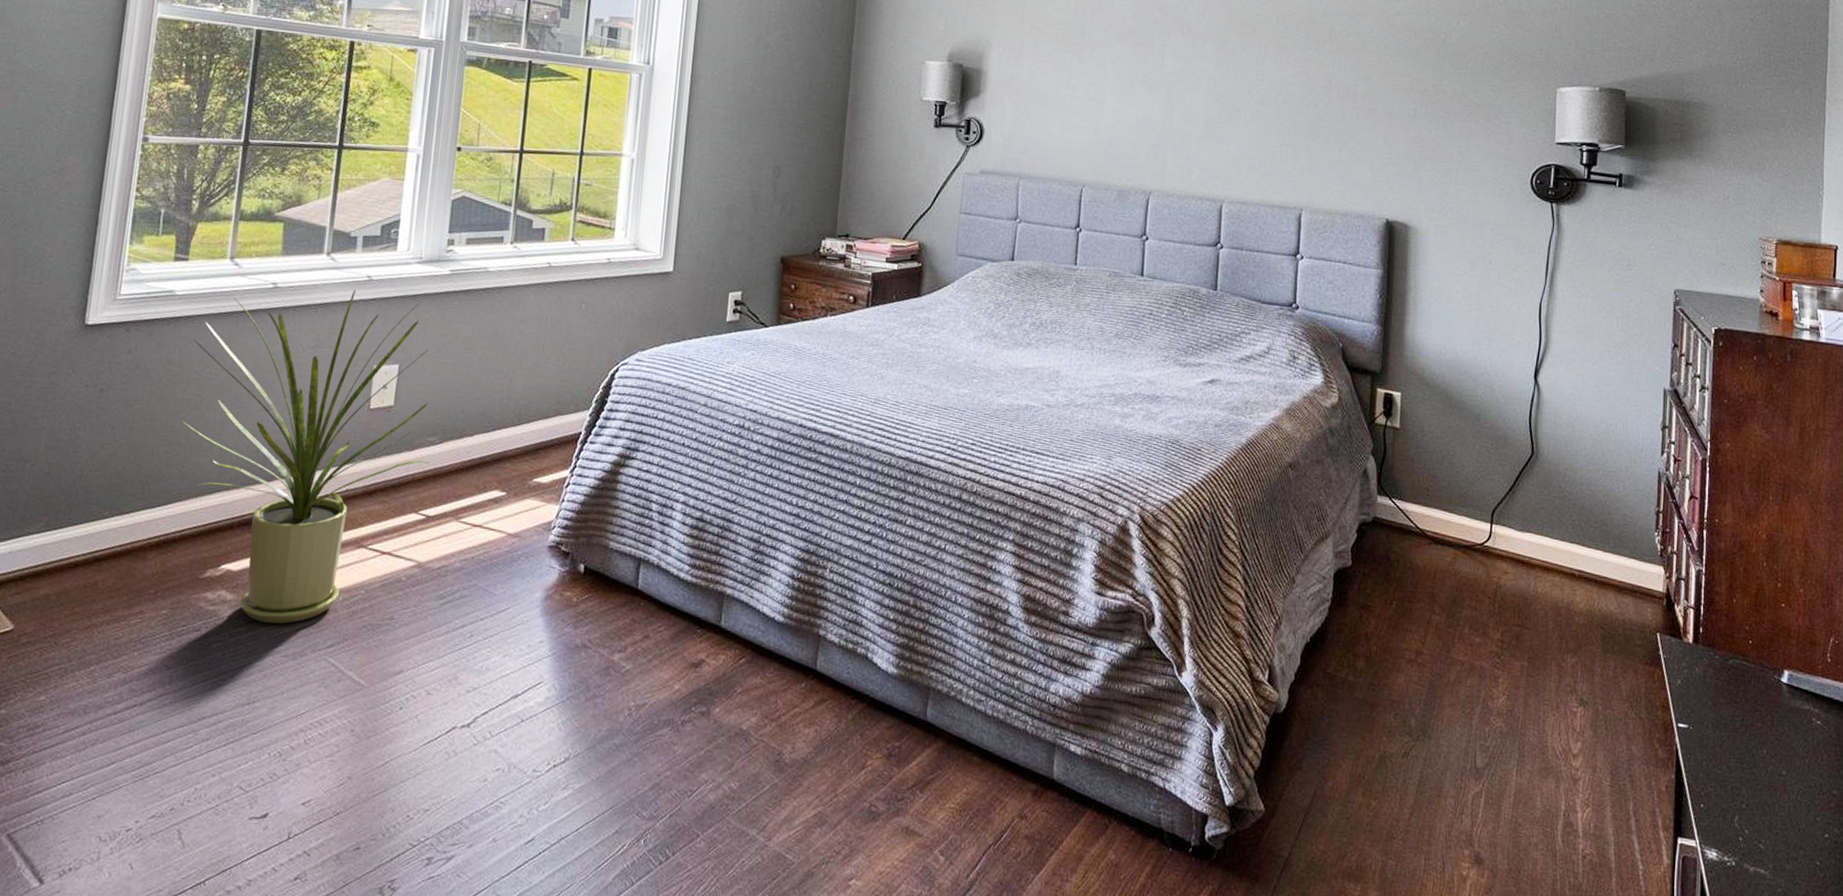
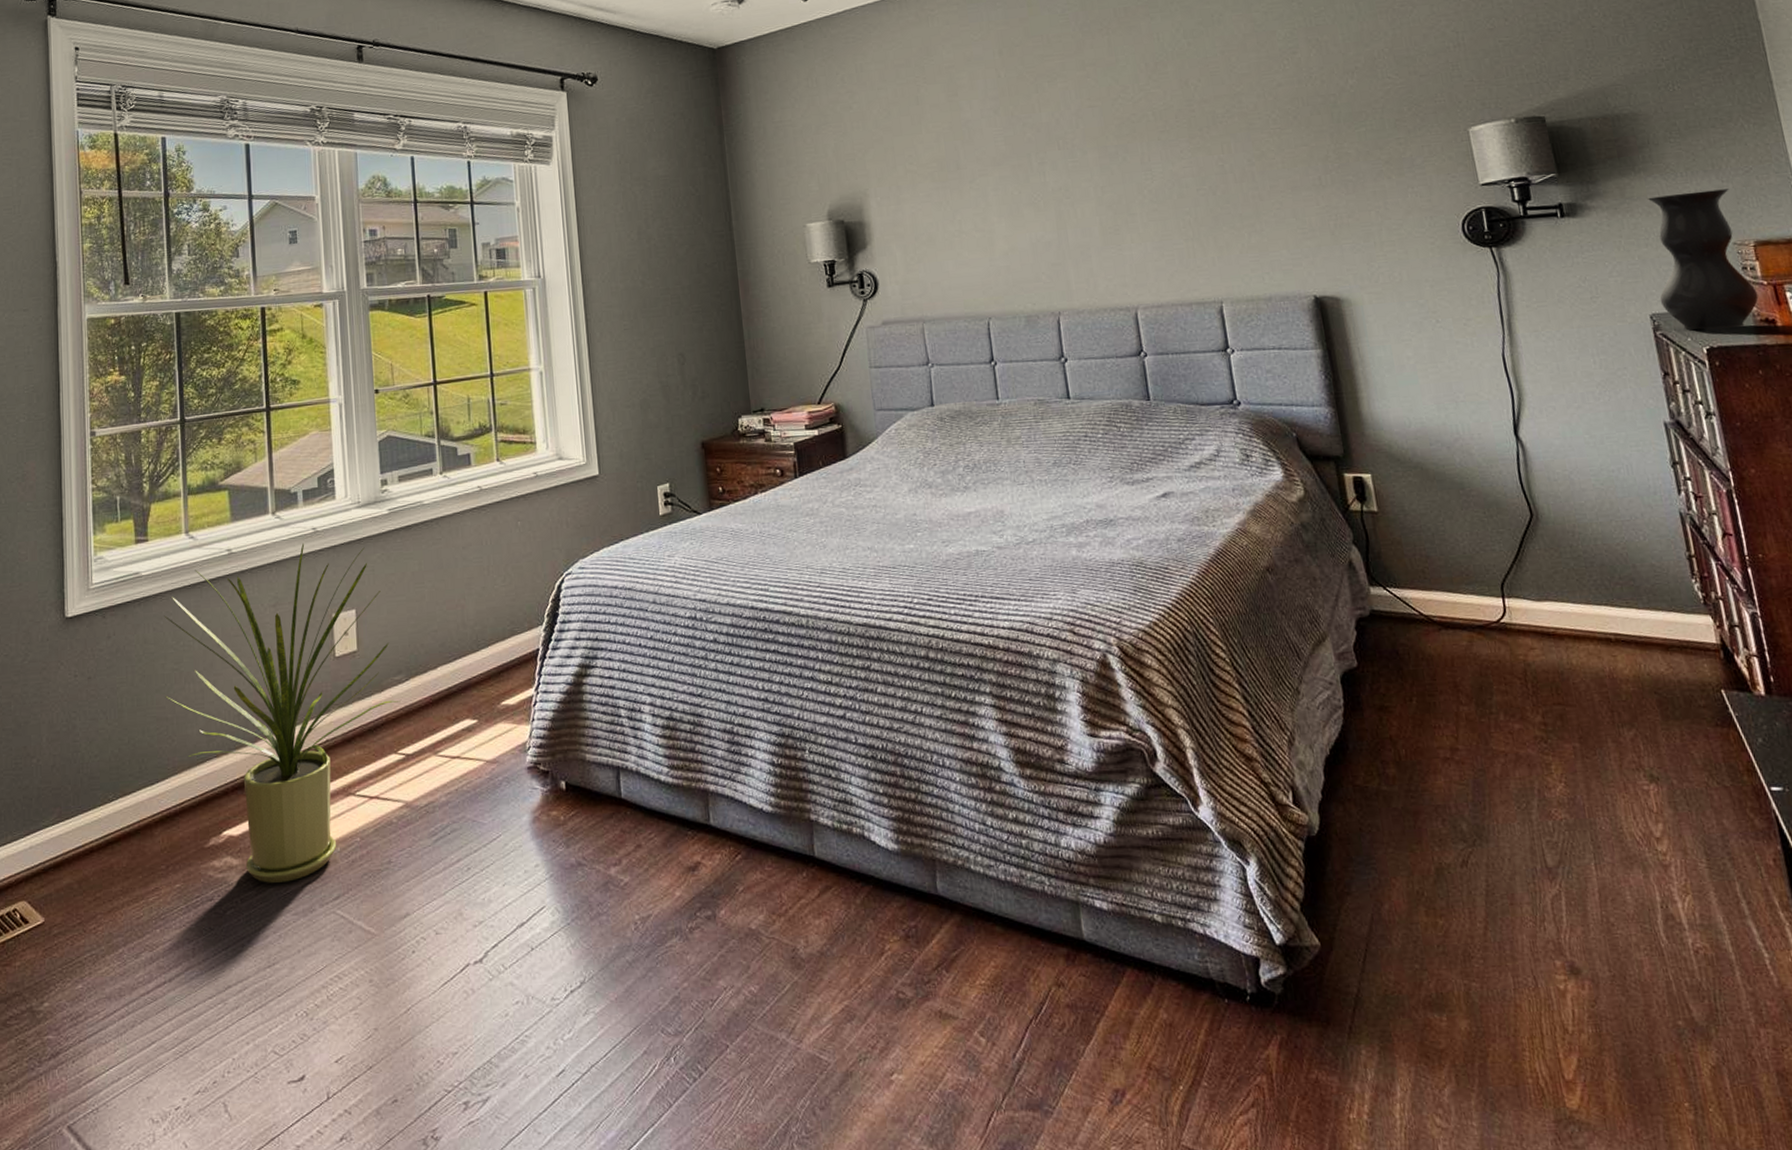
vase: none [1686,182,1769,315] -> present [1646,189,1759,331]

